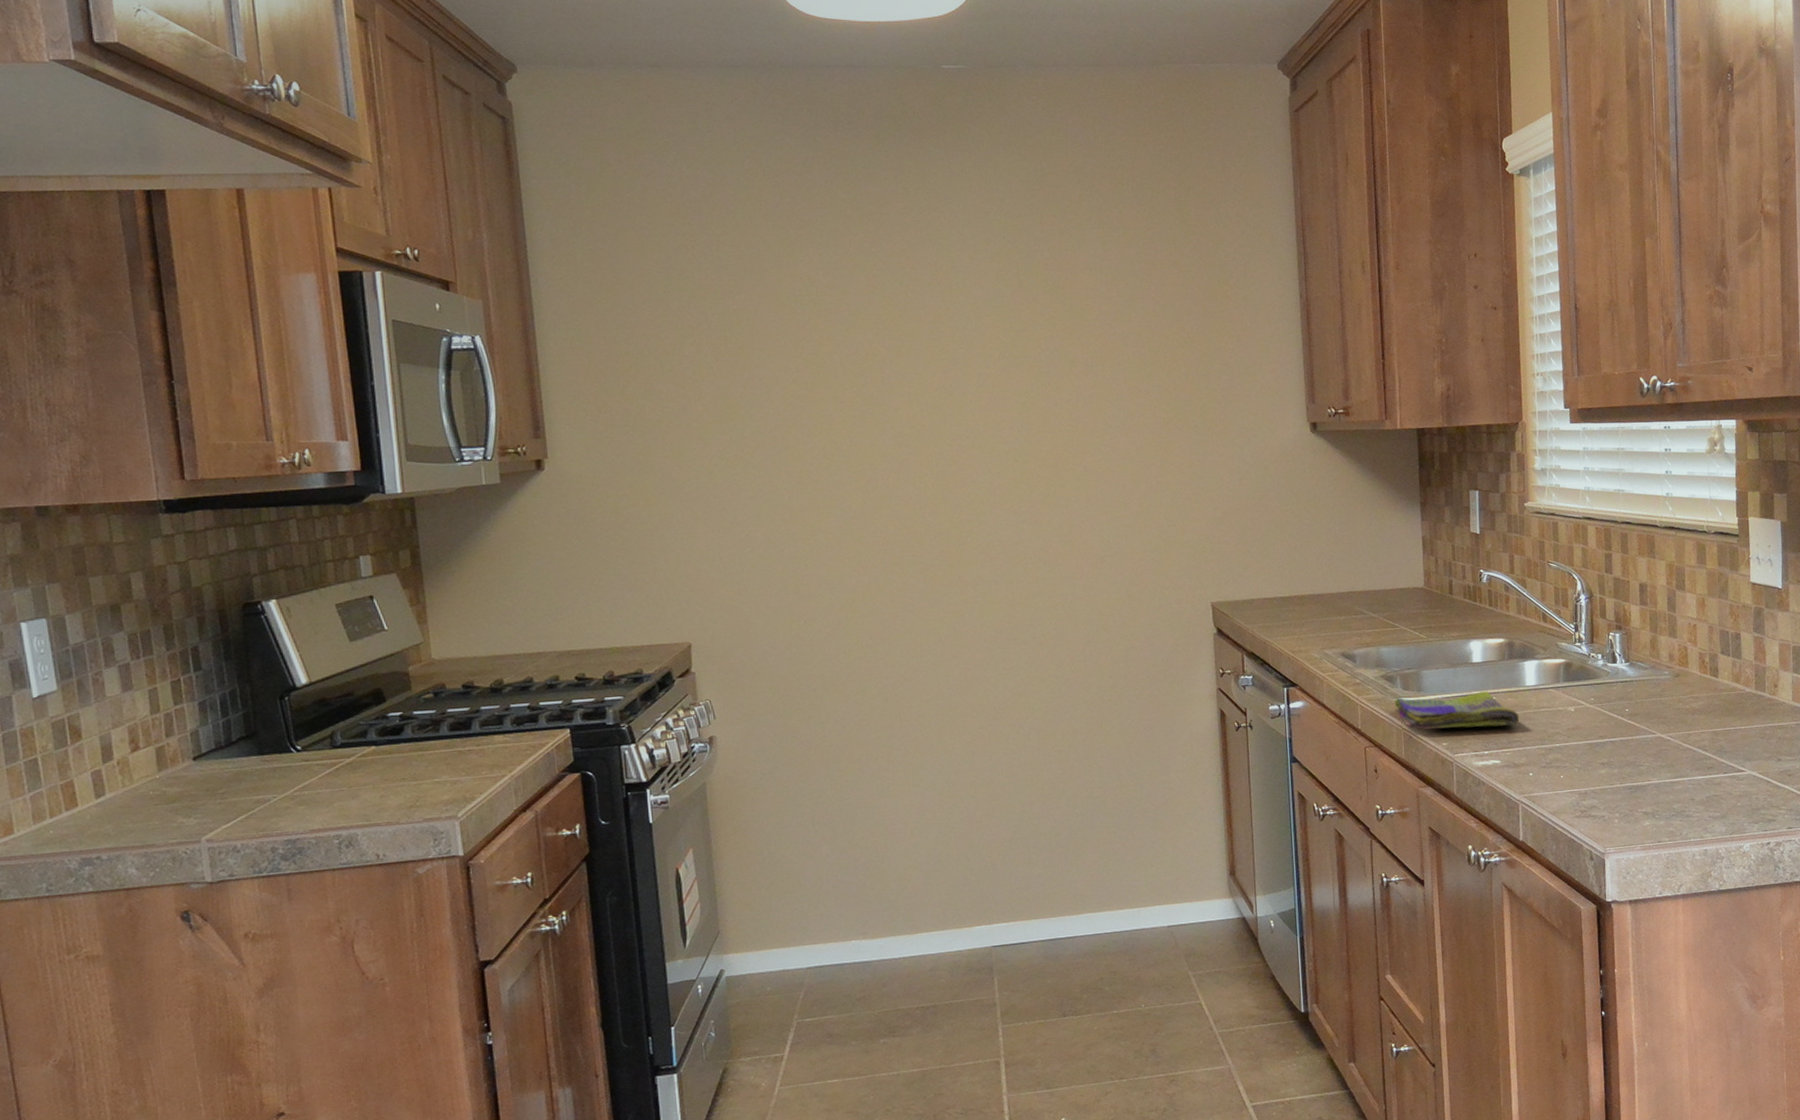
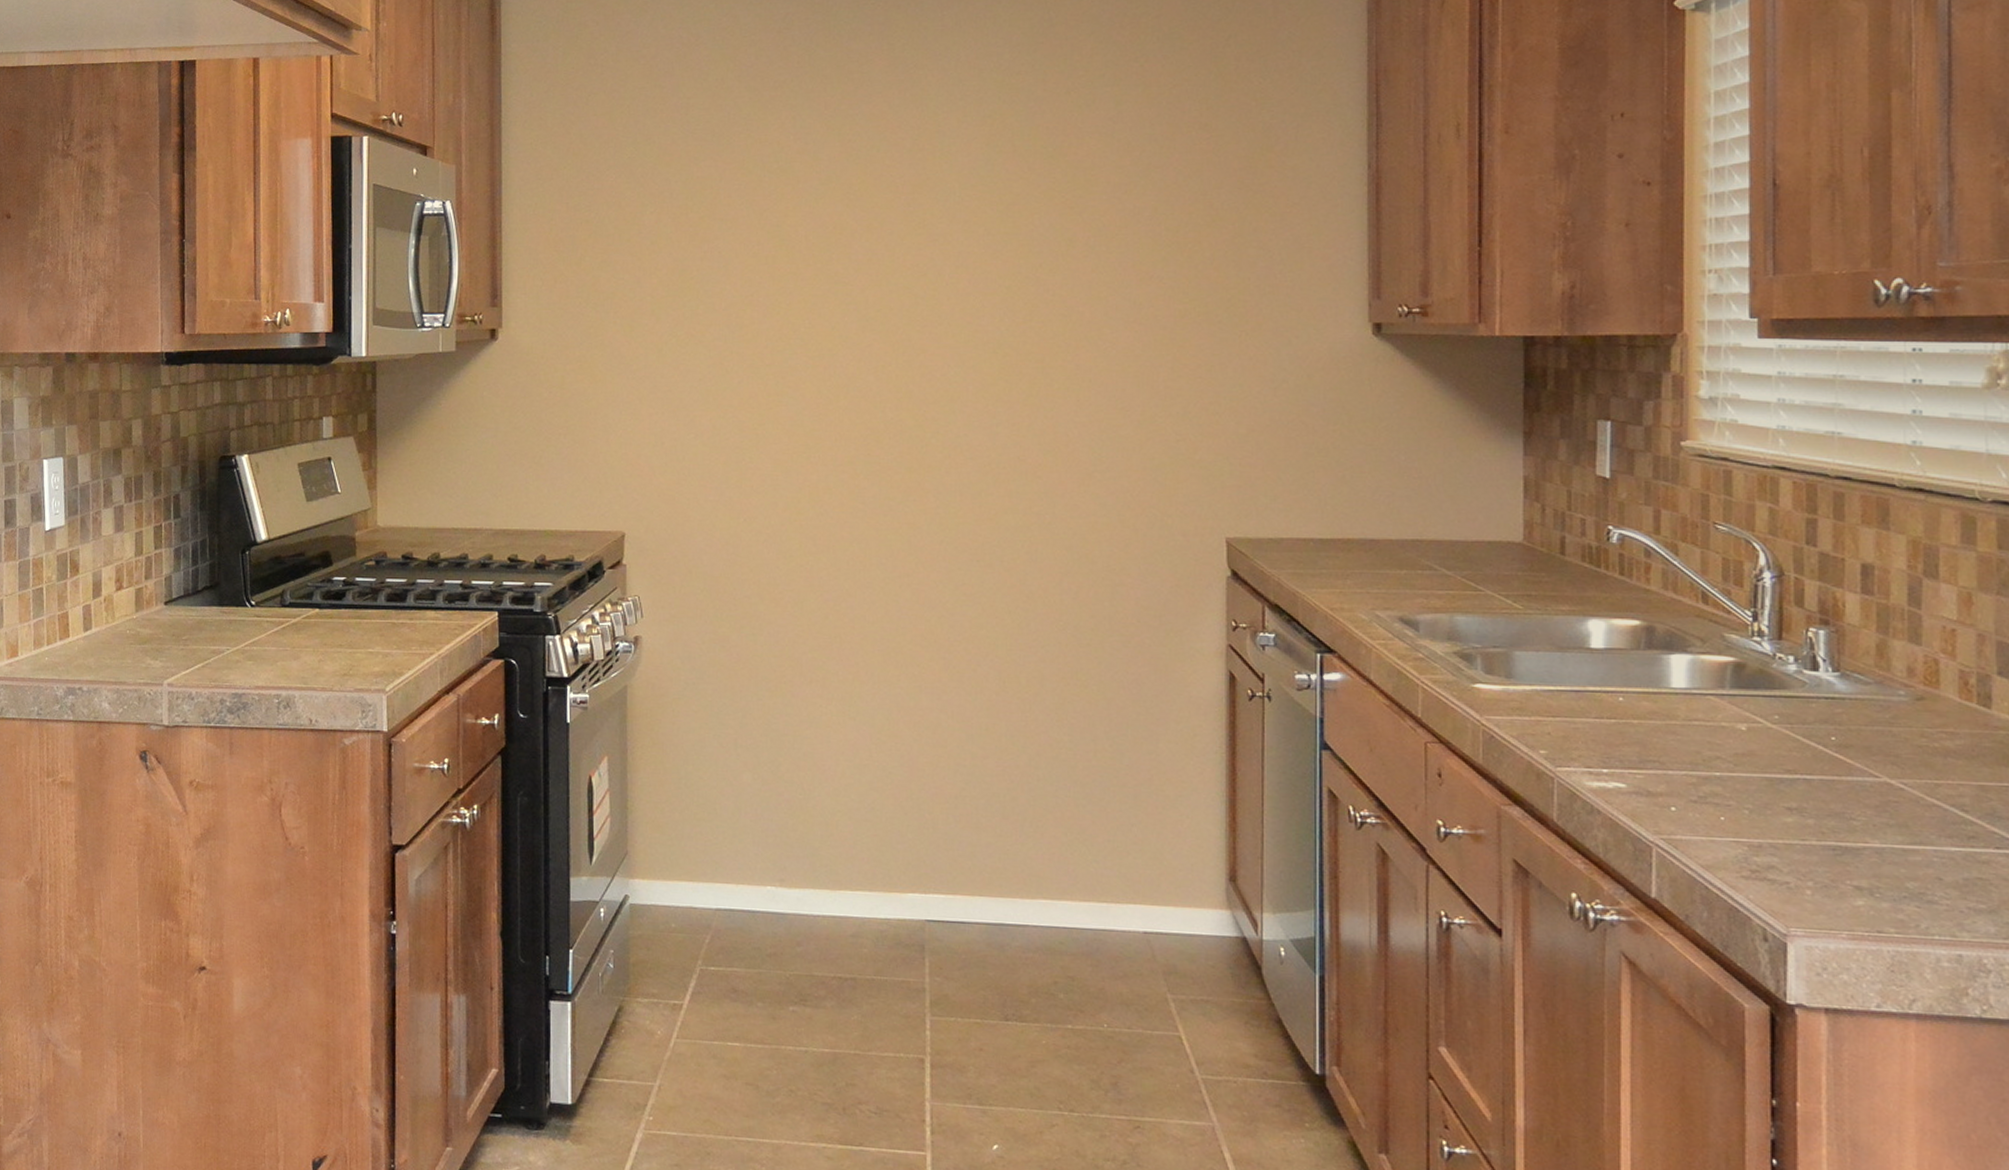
dish towel: present [1394,691,1520,731] -> none [1471,682,1660,740]

